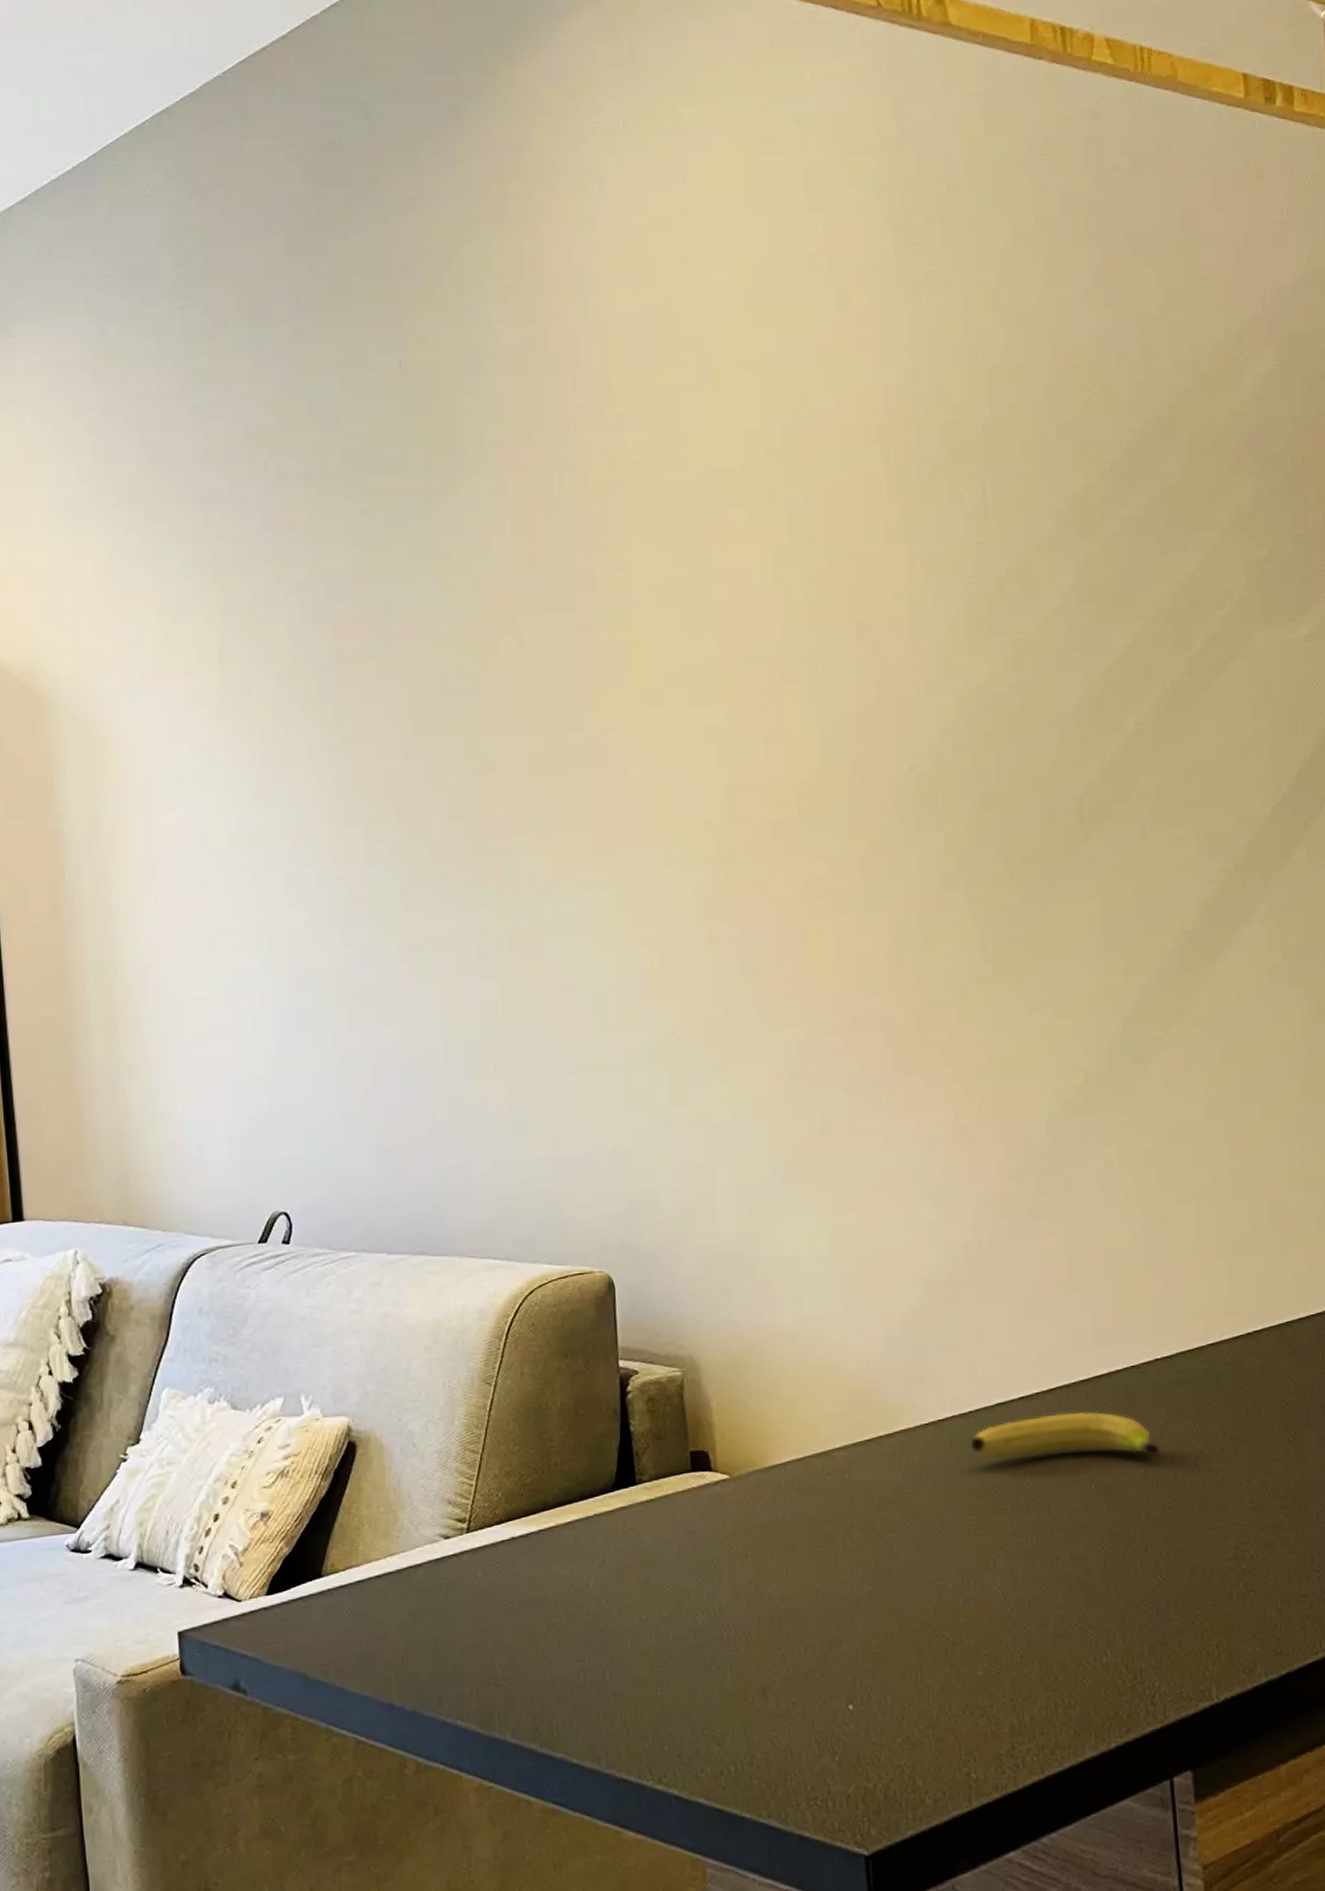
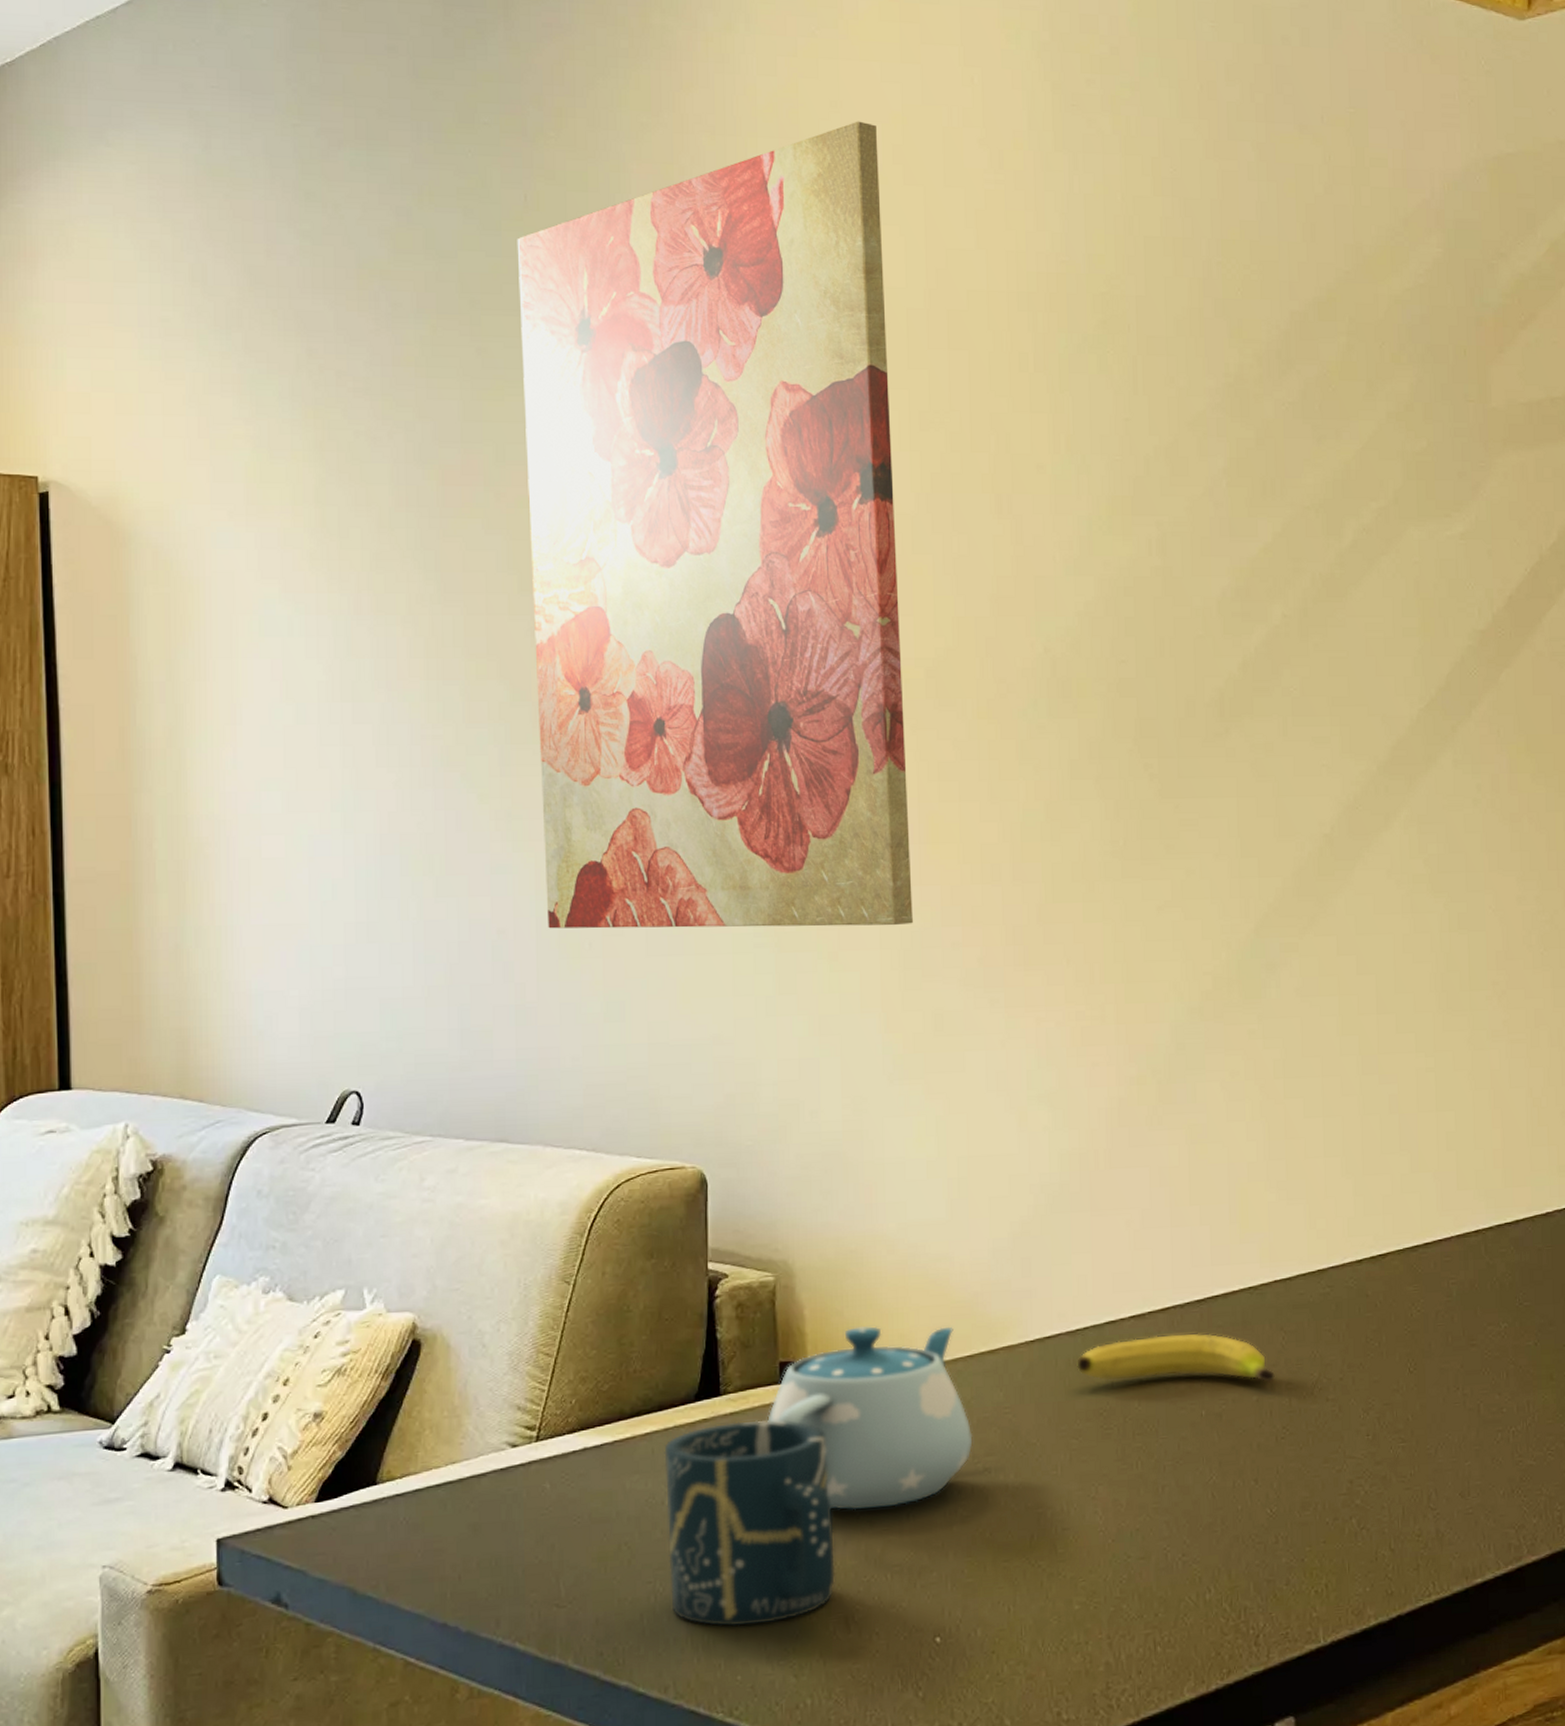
wall art: none [394,271,797,1053] -> present [517,121,913,929]
cup: none [586,1506,752,1700] -> present [664,1419,835,1627]
teapot: none [681,1413,875,1589] -> present [767,1326,973,1511]

